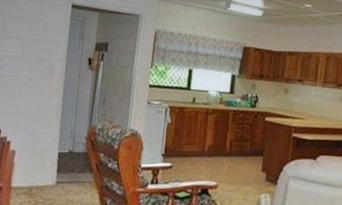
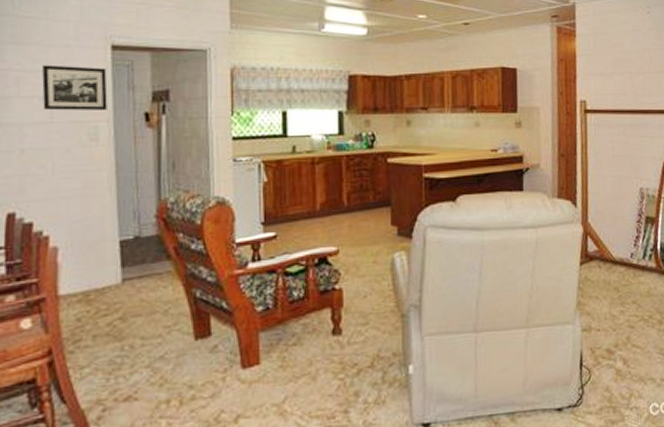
picture frame: none [19,14,66,53] -> present [42,65,108,111]

